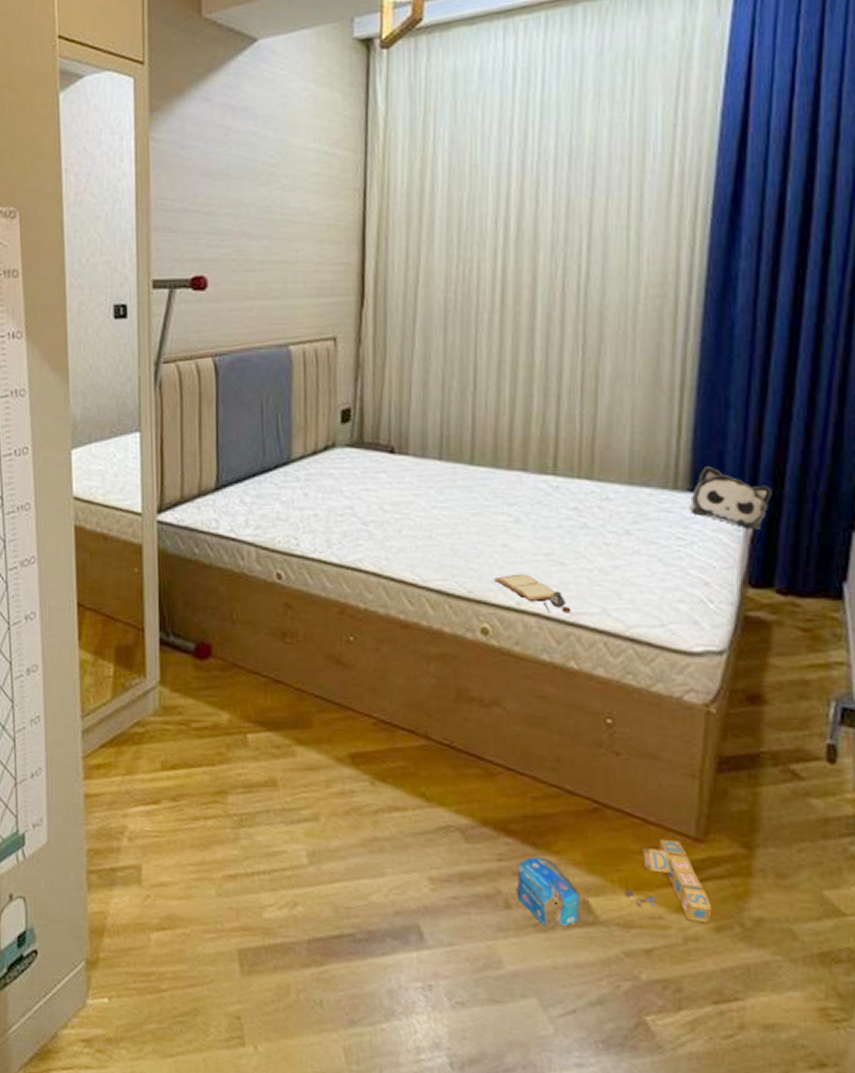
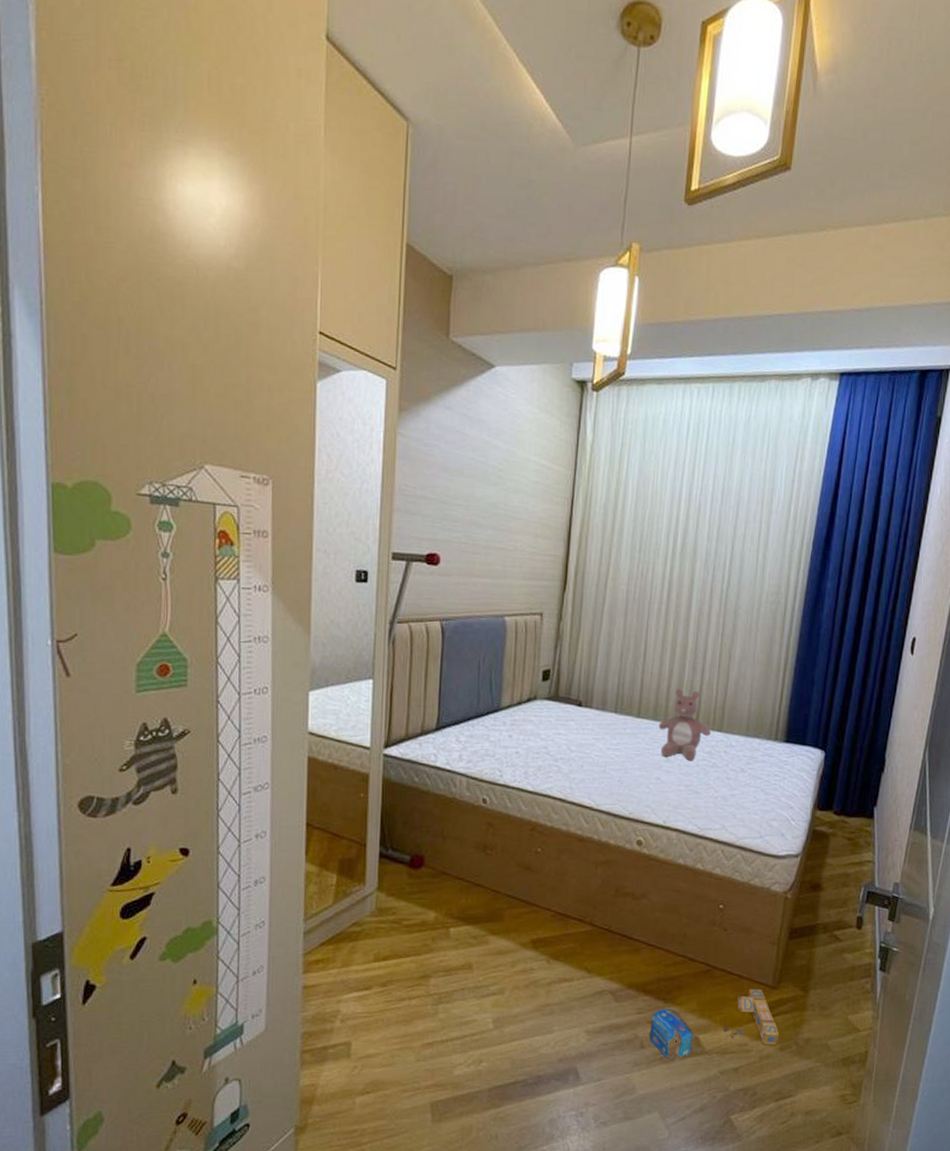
book: present [493,573,571,614] -> none [648,800,701,830]
stuffed animal: none [500,424,577,521] -> present [658,689,712,761]
plush toy: present [688,467,772,529] -> none [783,725,836,770]

